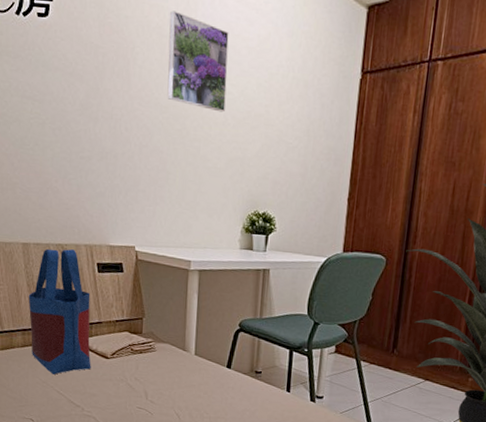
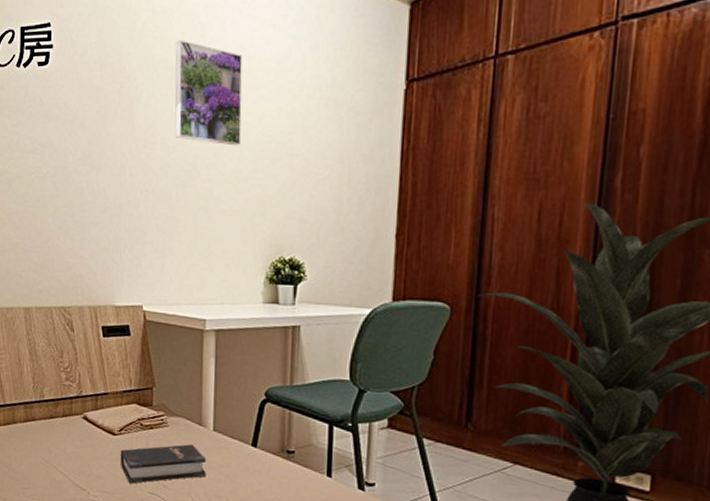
tote bag: present [28,248,91,375] -> none [30,312,97,453]
hardback book: none [112,366,189,400] -> present [120,444,207,484]

